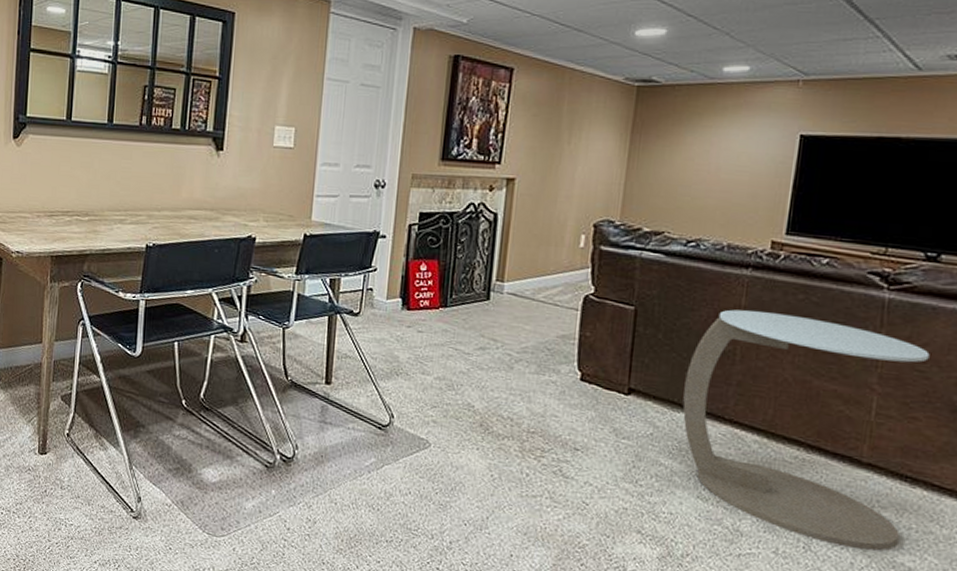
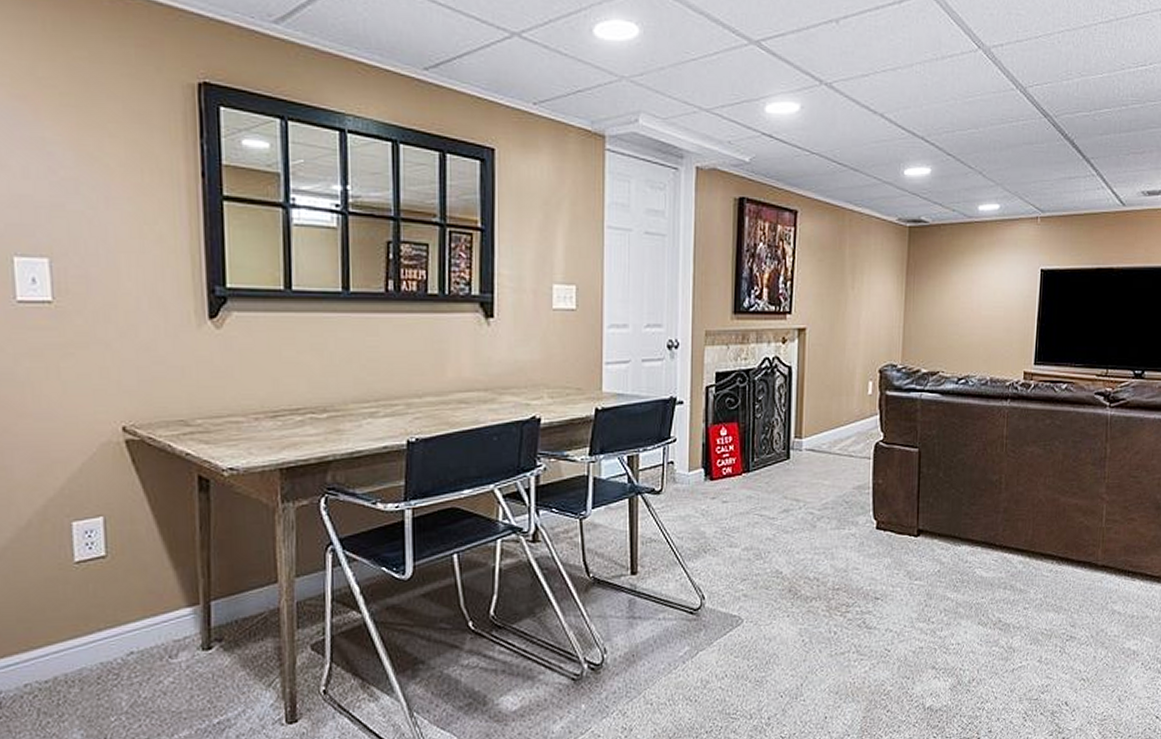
side table: present [682,309,930,551] -> none [962,439,1140,643]

